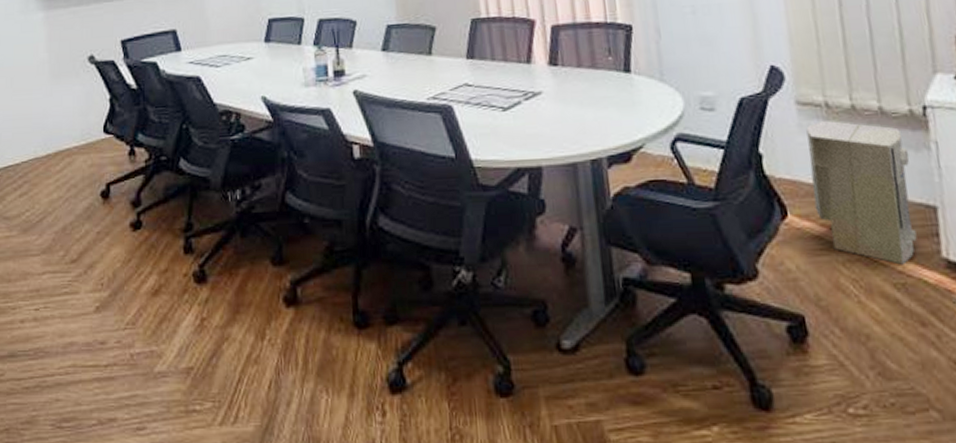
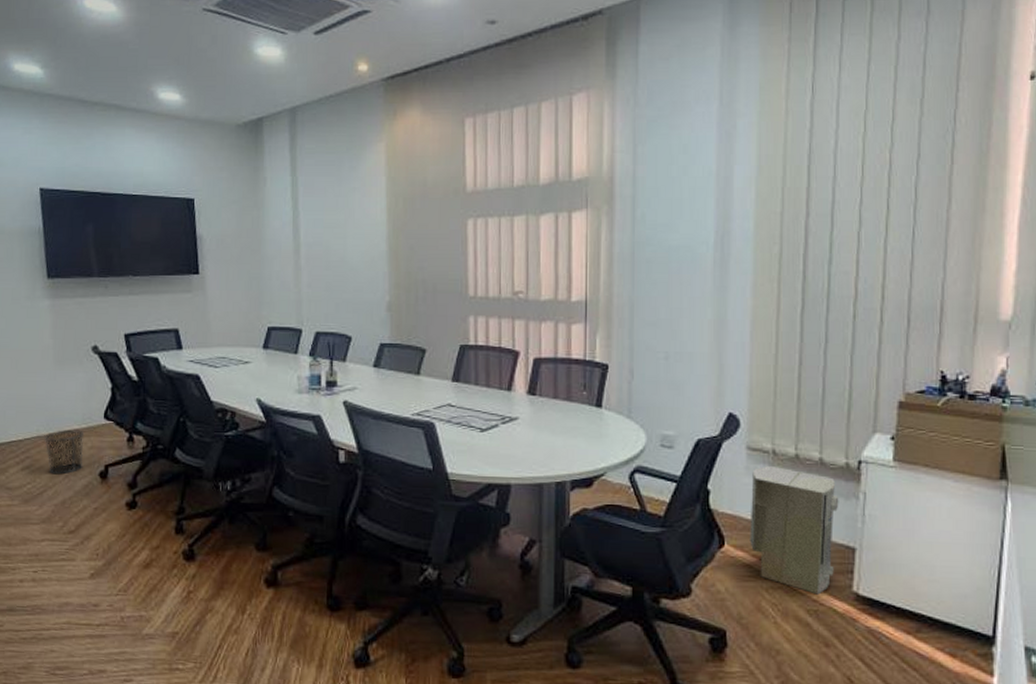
waste bin: none [42,147,84,199] -> present [44,429,85,475]

